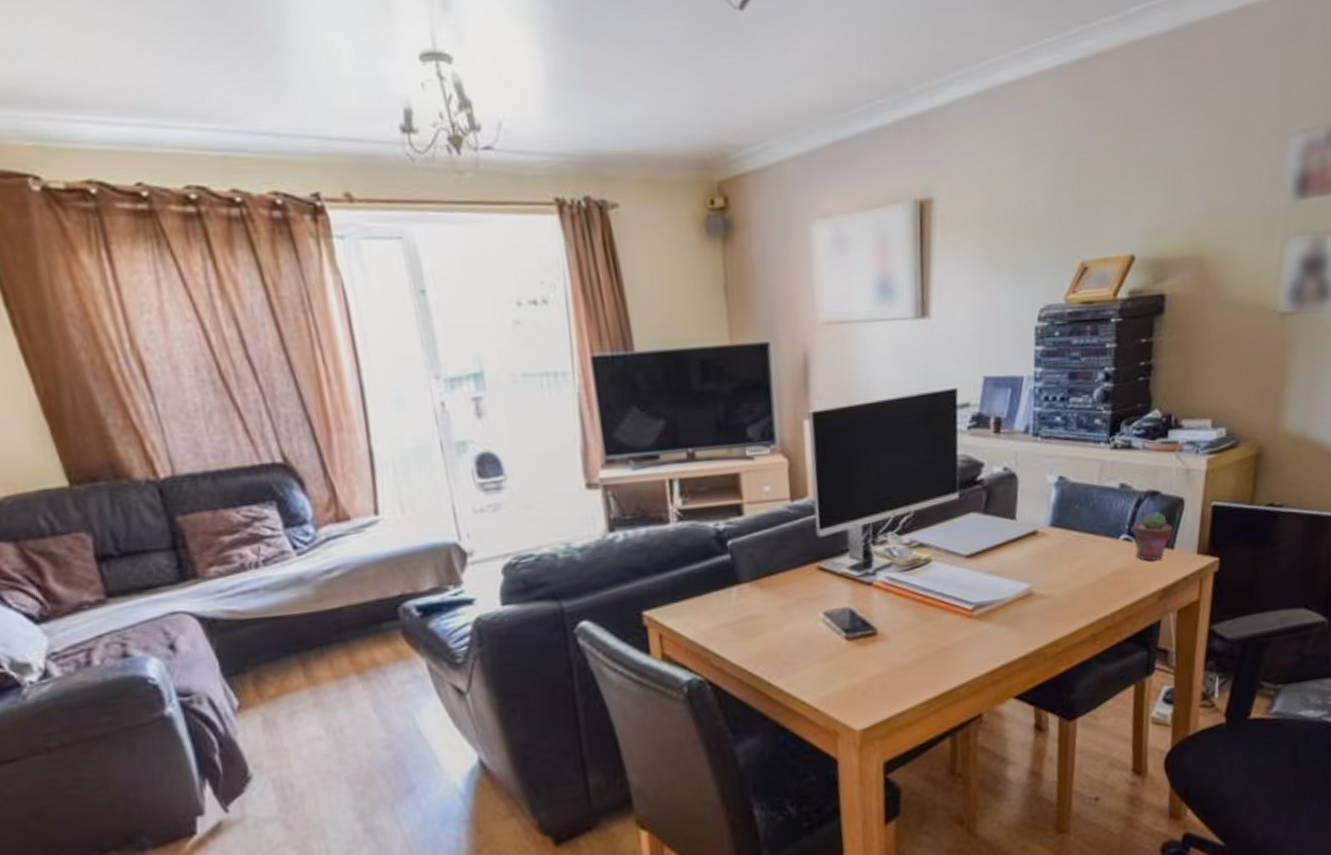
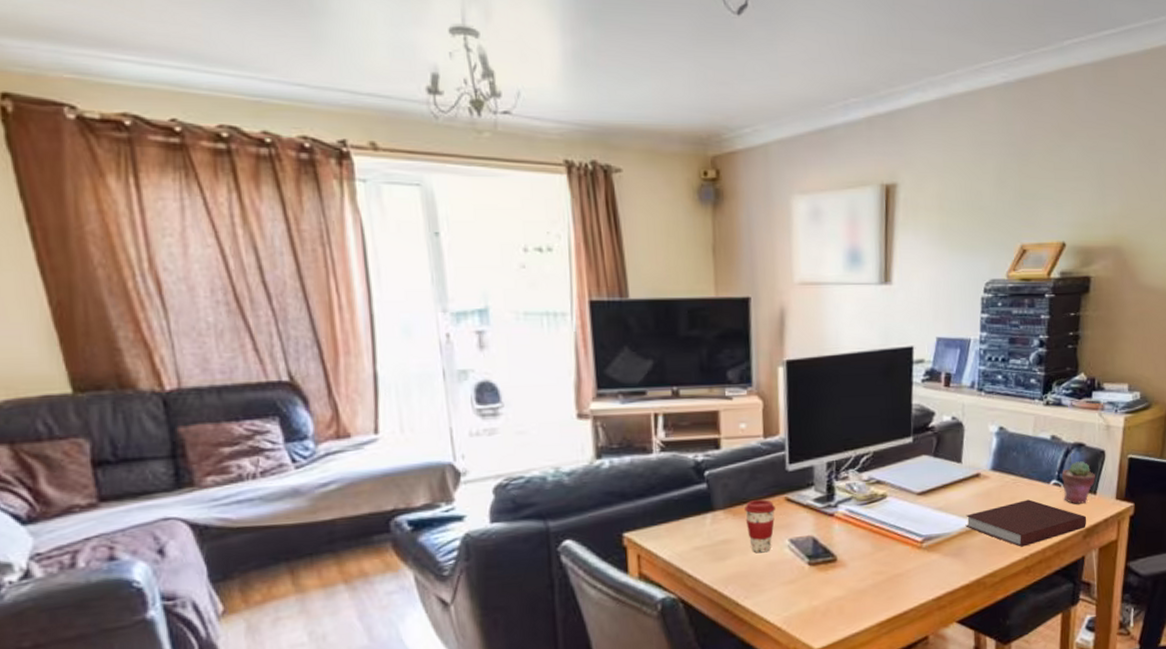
coffee cup: none [773,569,807,629] -> present [745,499,775,553]
notebook: none [1021,558,1163,612] -> present [965,499,1087,547]

